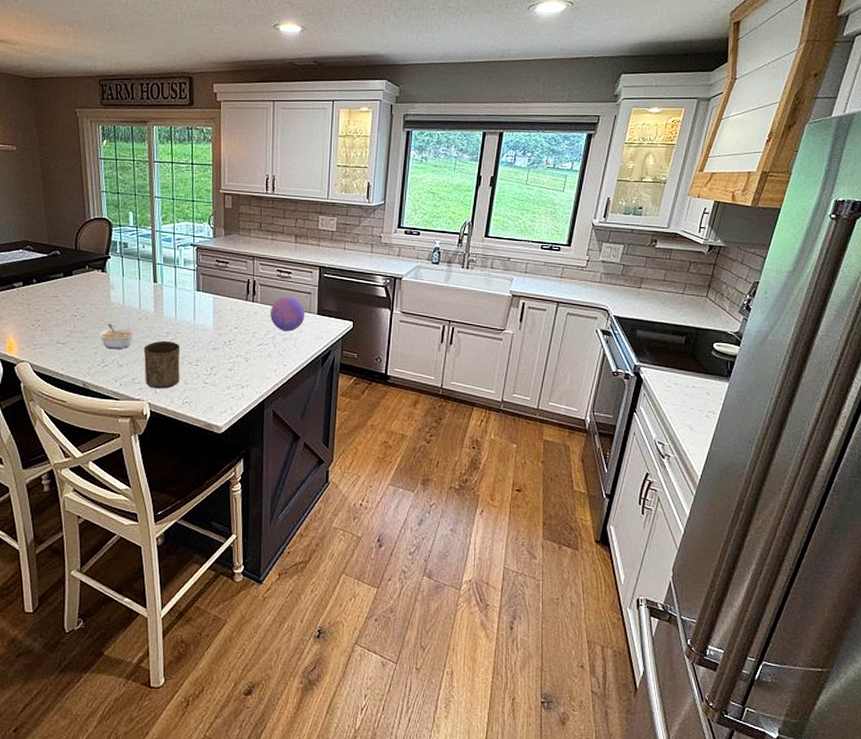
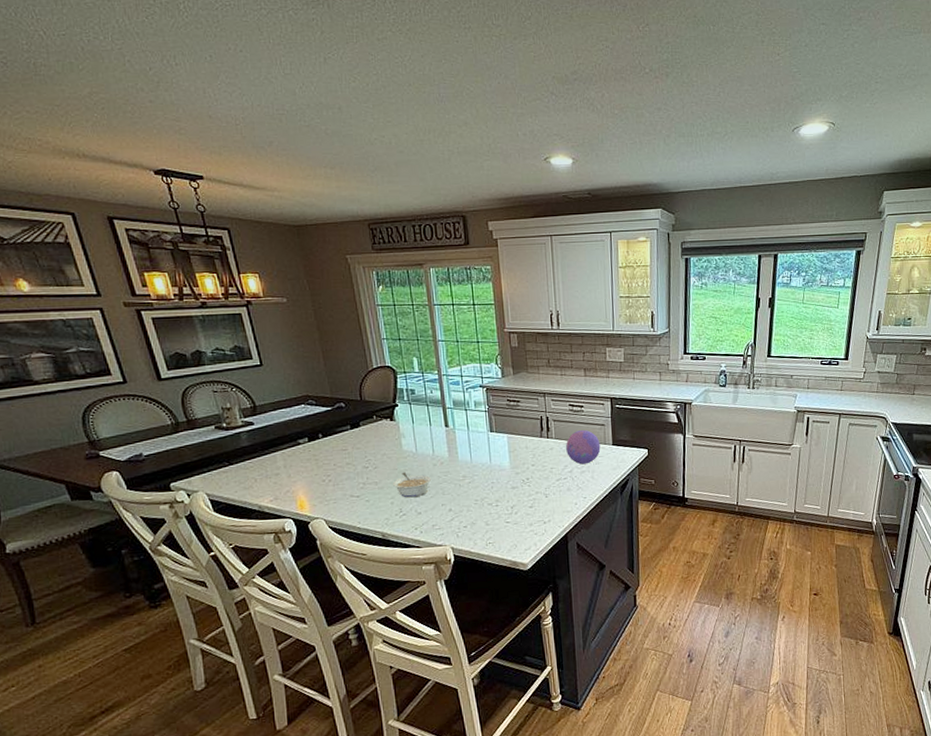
cup: present [143,340,181,389] -> none [441,484,481,533]

